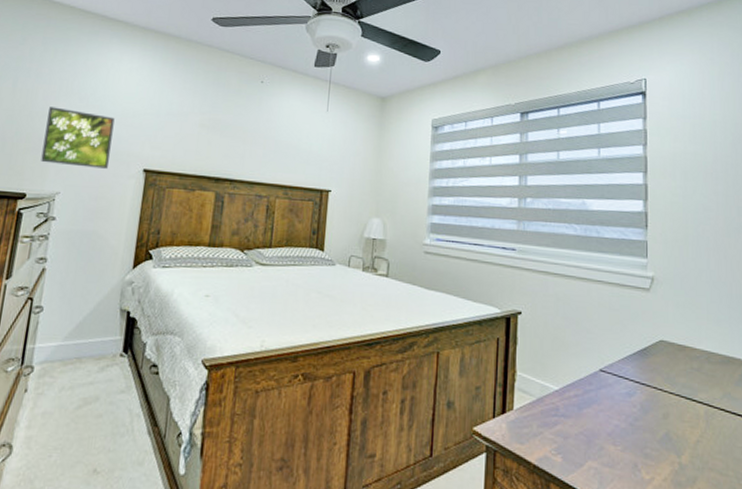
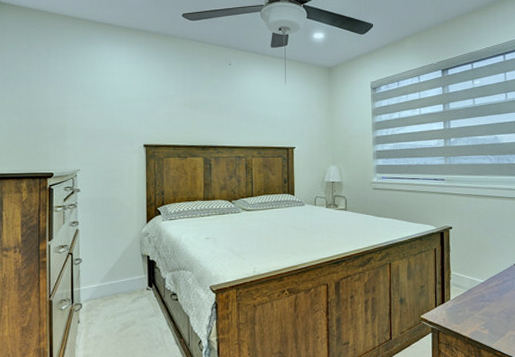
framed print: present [41,106,115,169] -> none [60,101,115,148]

